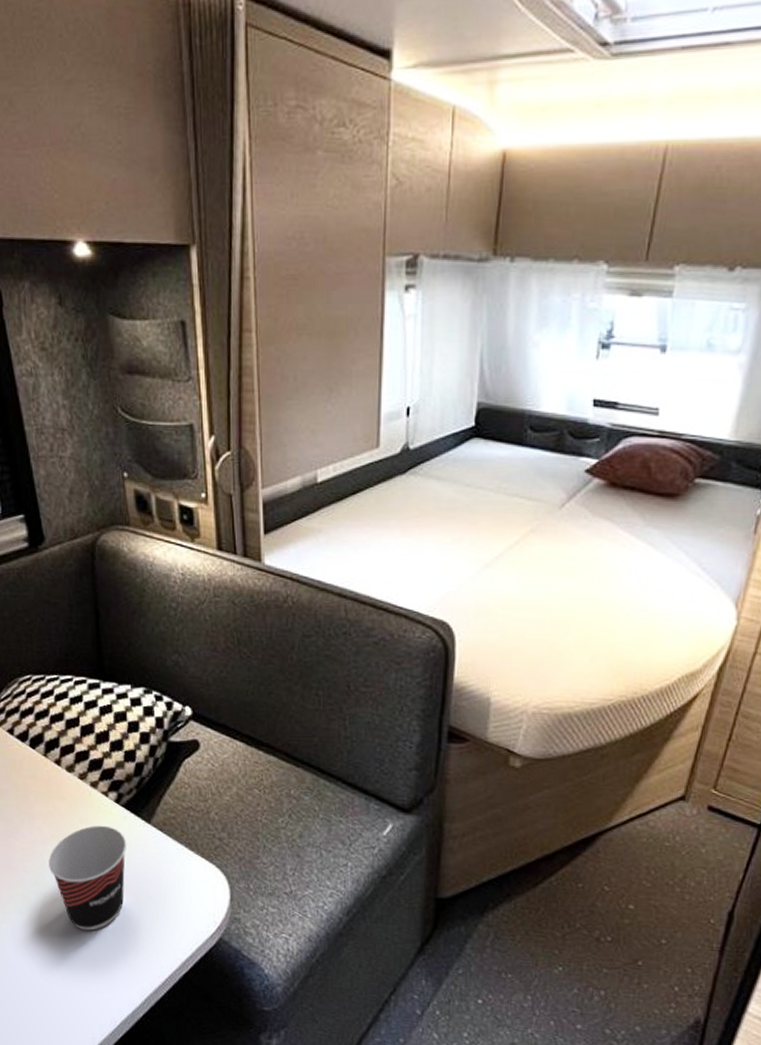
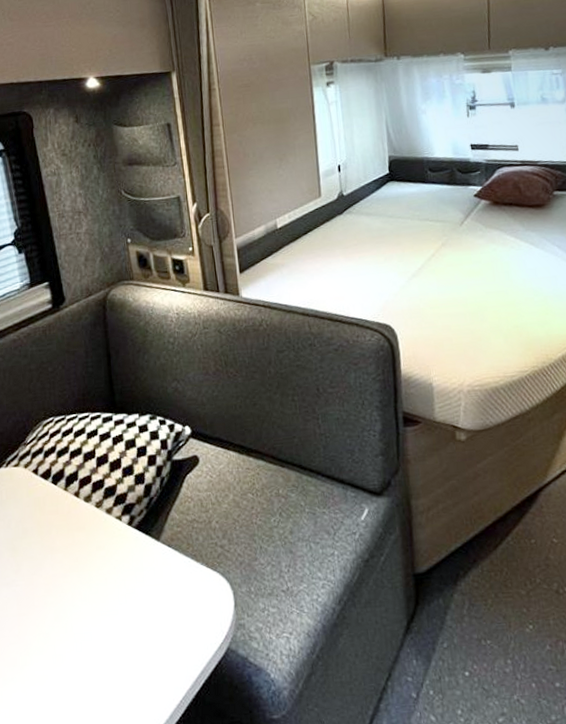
cup: present [48,825,127,931] -> none [69,549,140,661]

